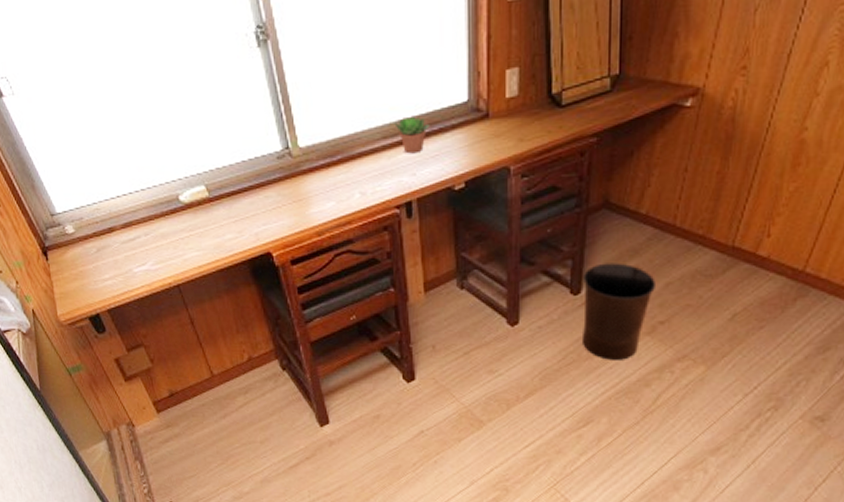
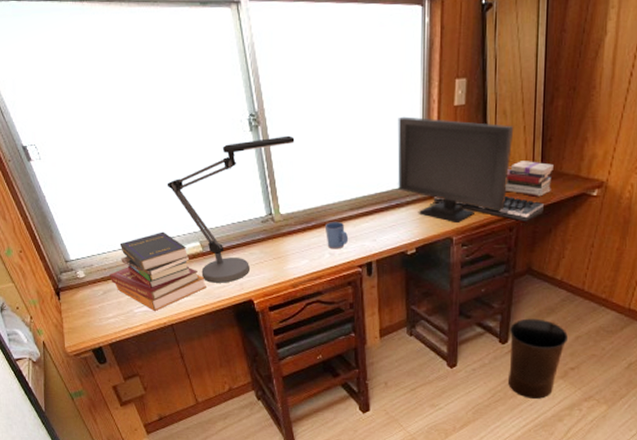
books: none [102,174,216,269] -> present [109,231,206,311]
desk lamp: none [162,50,312,234] -> present [167,135,295,283]
mug: none [352,154,383,188] -> present [324,222,349,250]
succulent plant: present [394,116,430,154] -> none [360,193,389,223]
computer monitor: none [438,17,584,148] -> present [397,116,514,222]
computer keyboard: none [484,111,623,145] -> present [433,195,544,223]
books: none [574,66,635,111] -> present [505,161,554,197]

